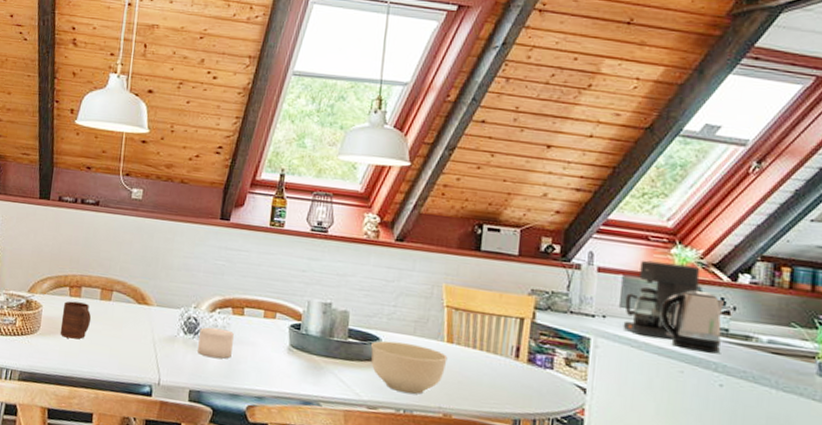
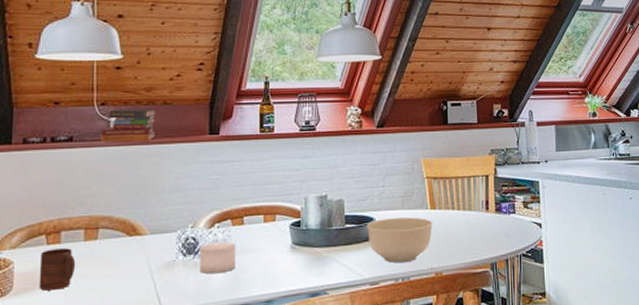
books: none [122,181,173,217] -> present [101,108,155,143]
coffee maker: present [623,260,701,340] -> none [559,109,607,172]
kettle: present [660,290,724,354] -> none [584,128,626,175]

